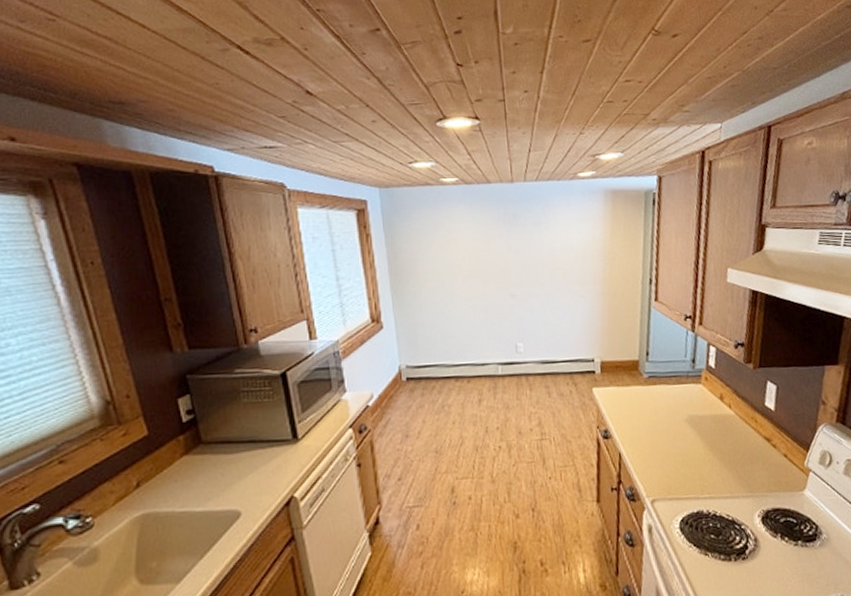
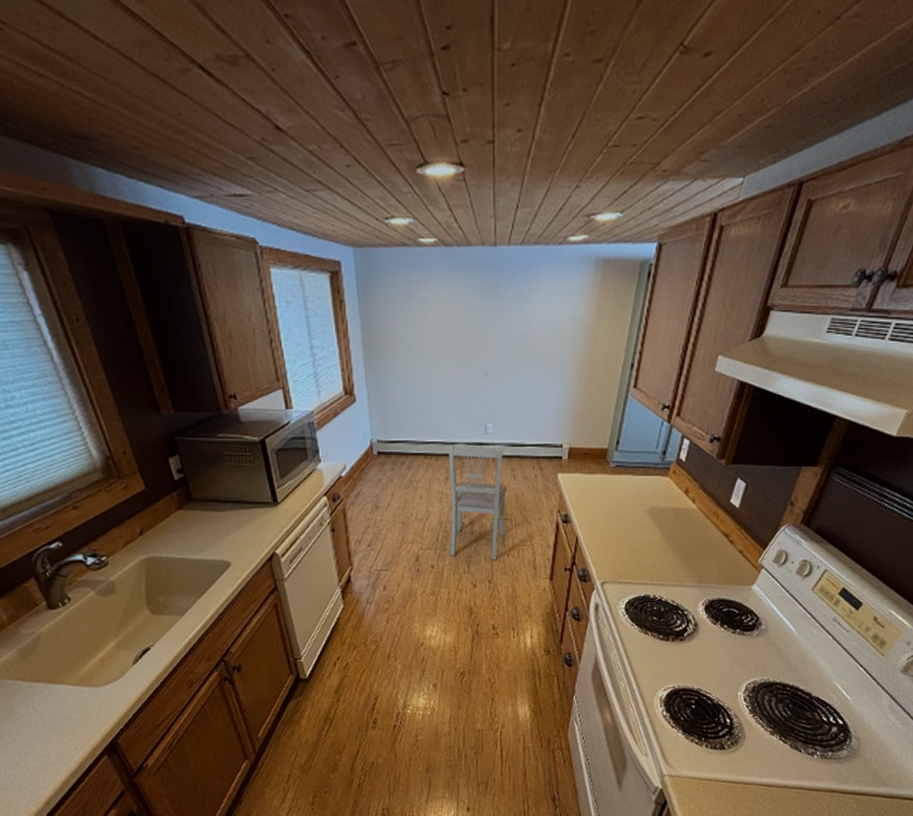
dining chair: none [480,363,545,485] -> present [448,444,508,560]

